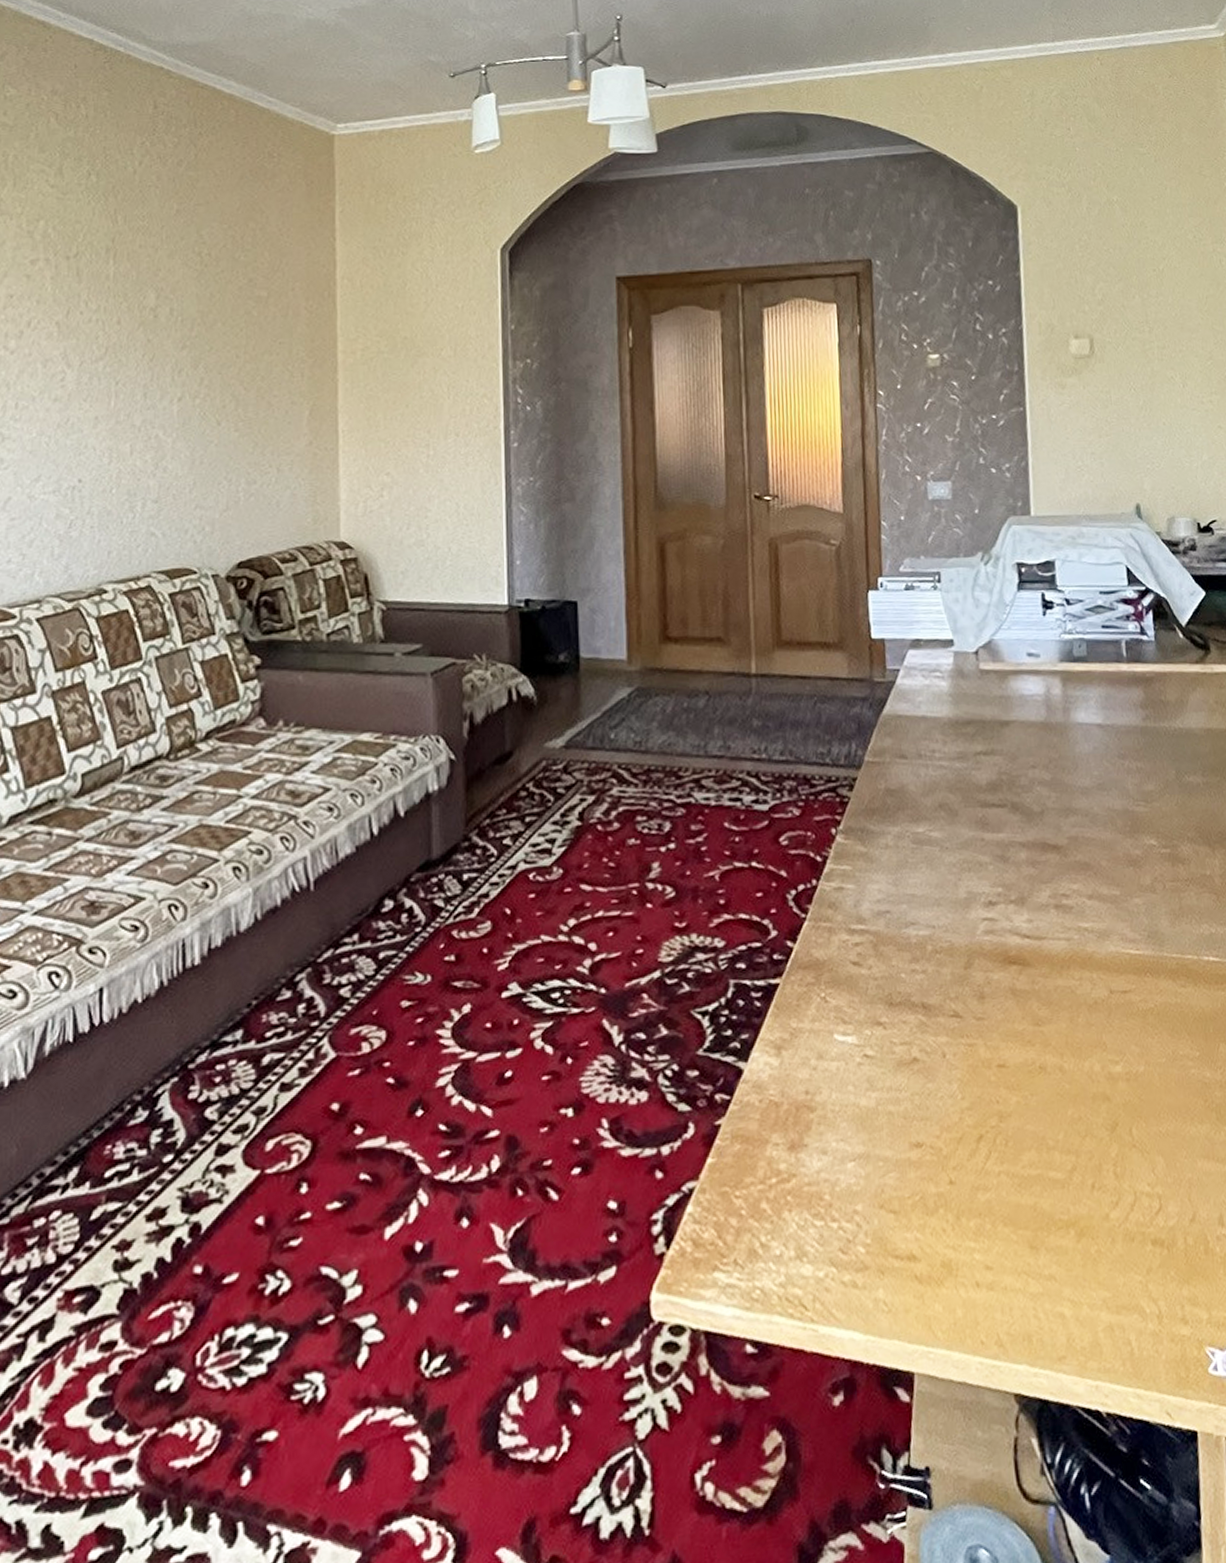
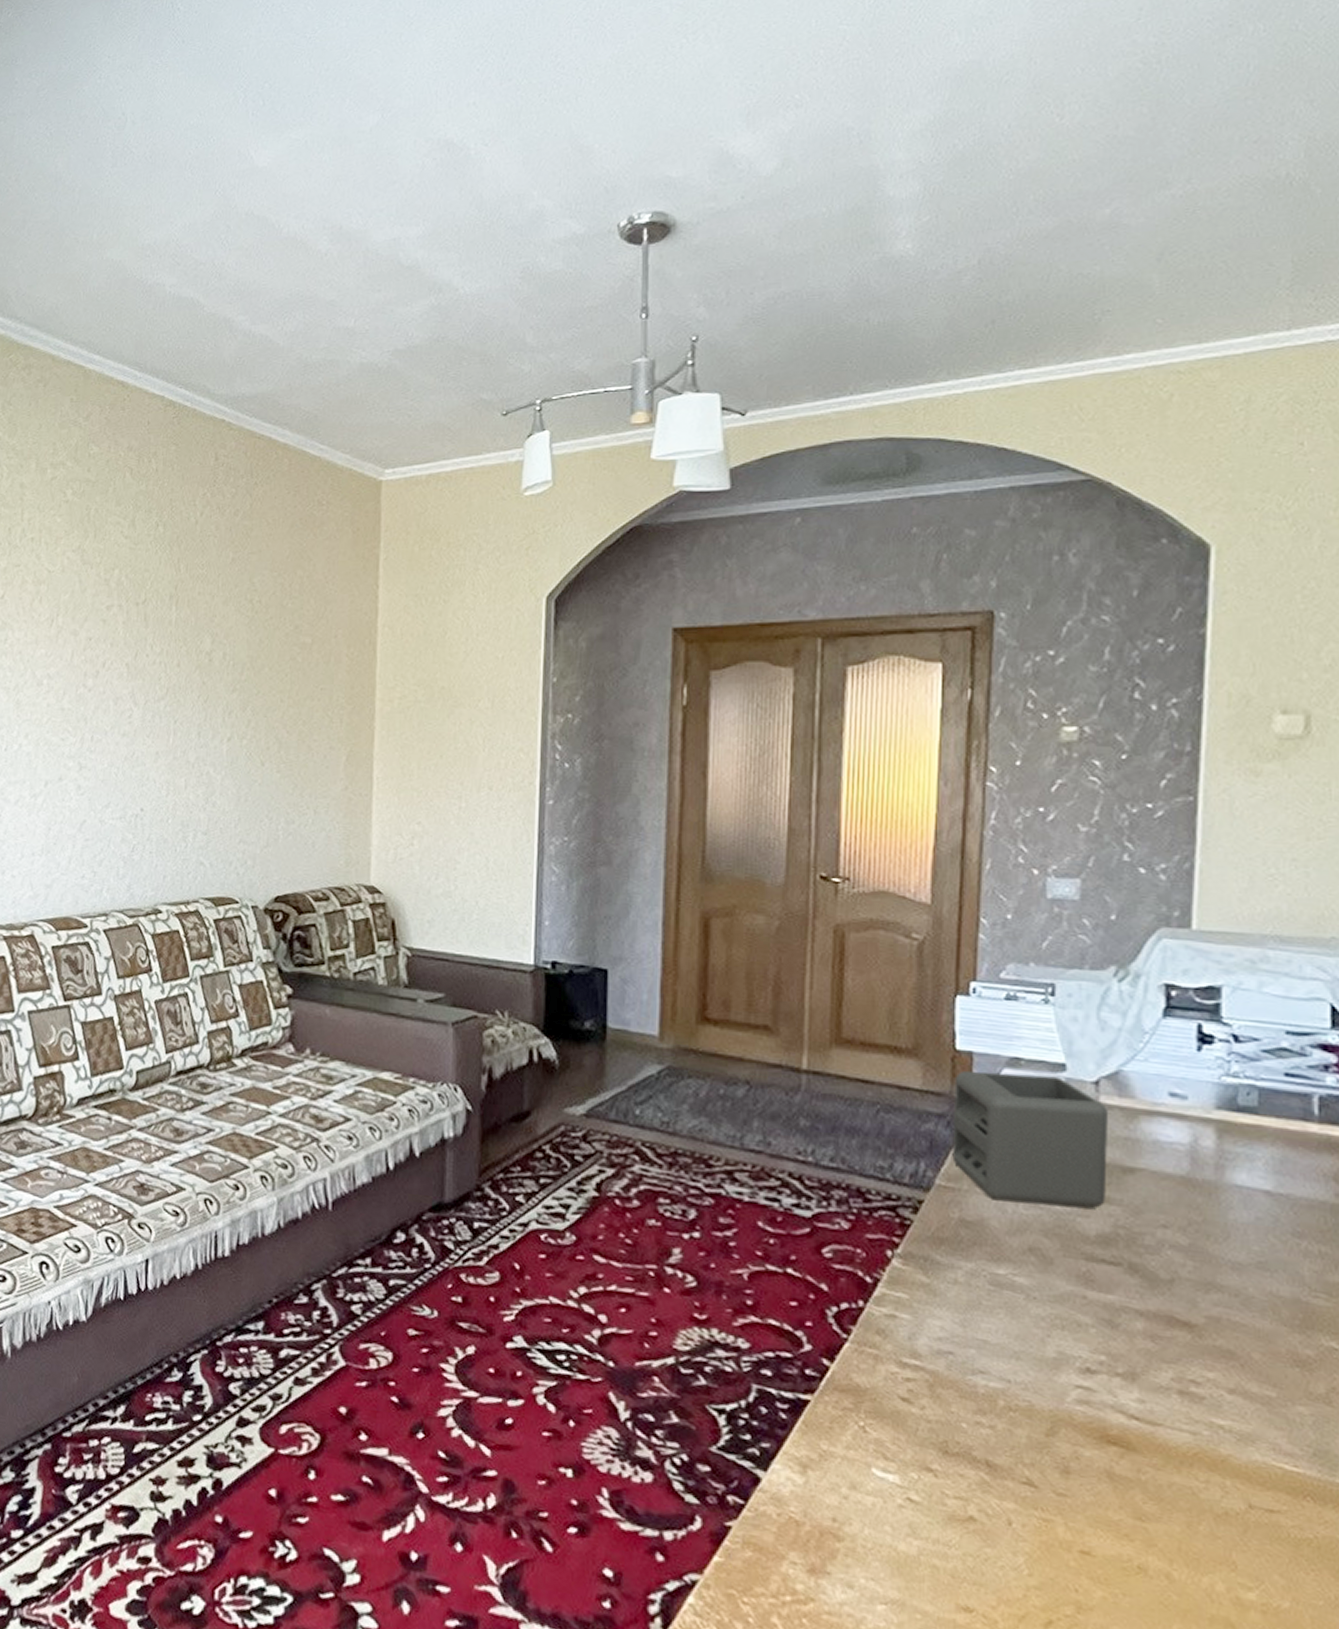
desk organizer: none [872,651,991,768] -> present [952,1070,1109,1208]

